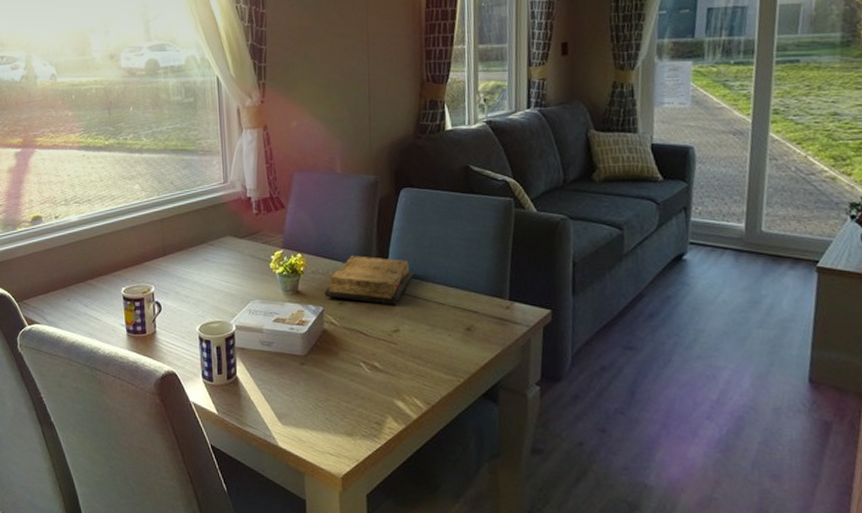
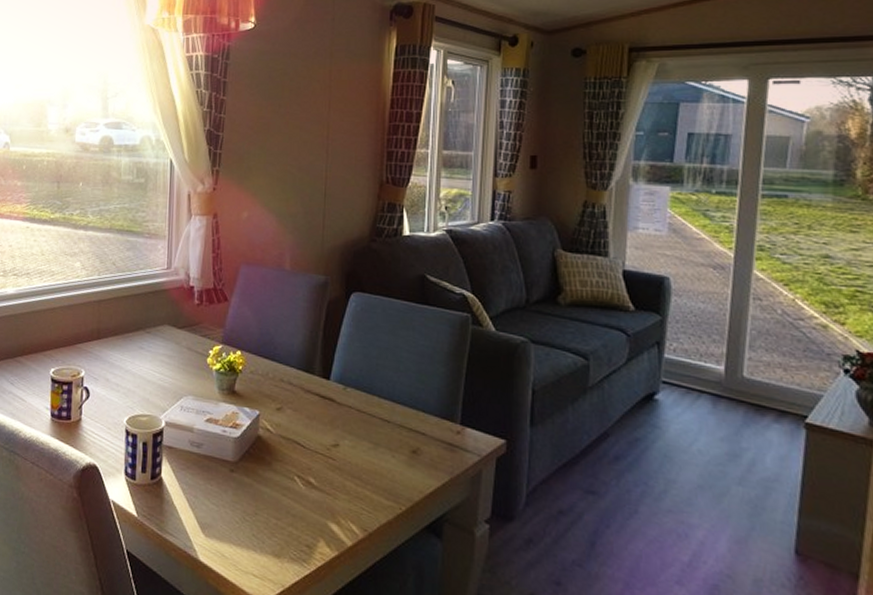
diary: present [324,255,414,305] -> none [261,359,359,417]

